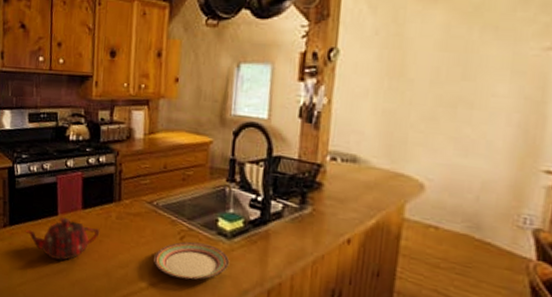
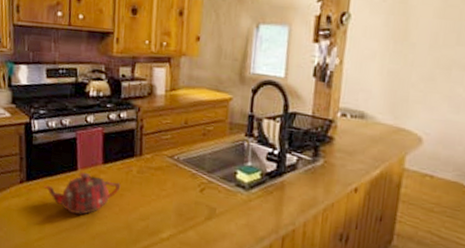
plate: present [154,241,230,280] -> none [174,193,248,229]

